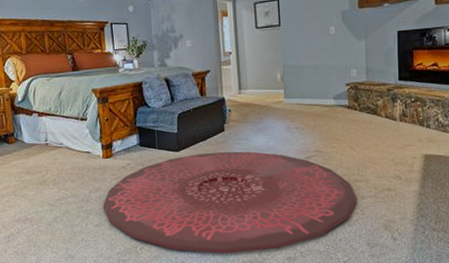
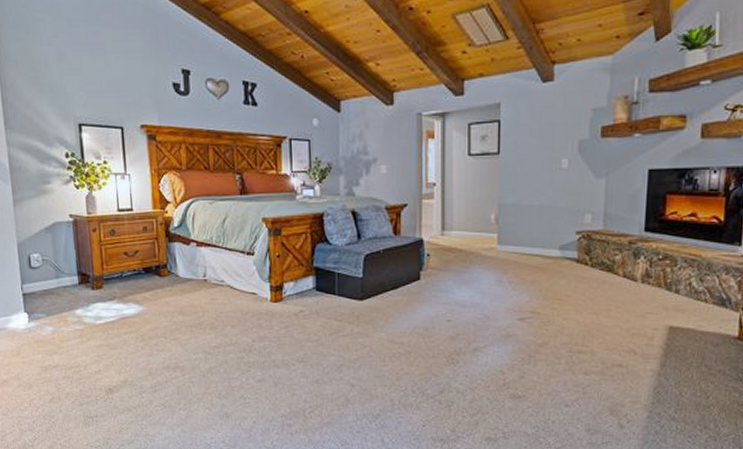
area rug: present [102,151,358,254] -> none [267,305,579,427]

